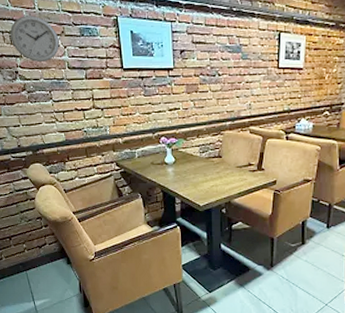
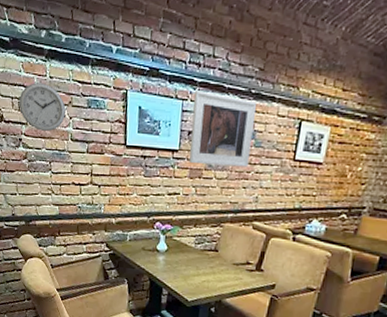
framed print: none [182,12,239,80] -> present [189,90,256,167]

